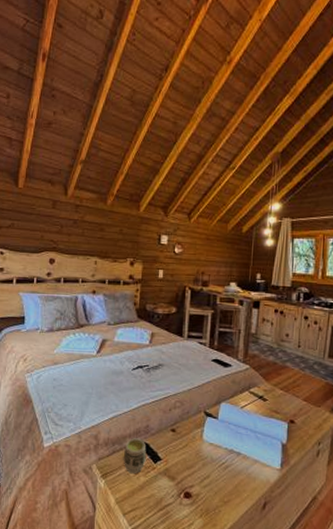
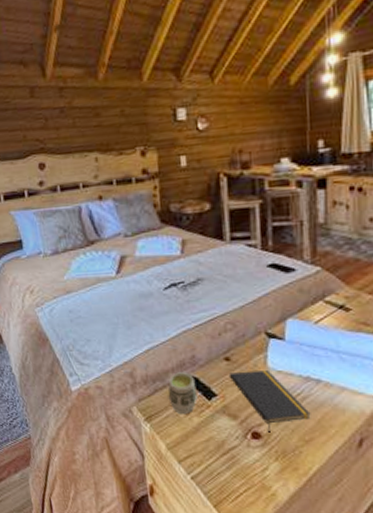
notepad: none [172,441,231,493] -> present [228,369,311,433]

